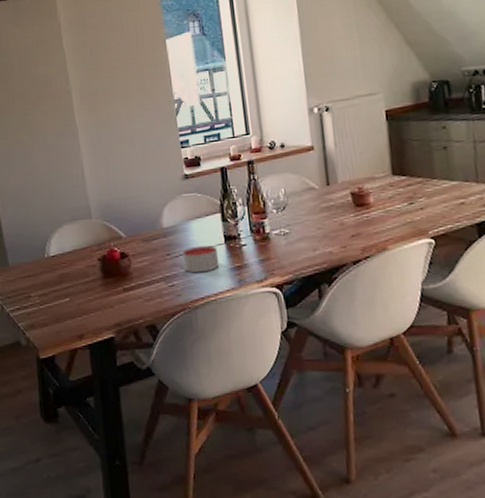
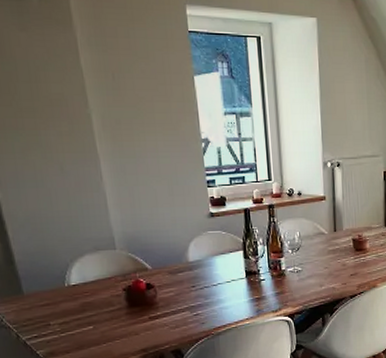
candle: present [182,245,220,273] -> none [207,279,241,304]

